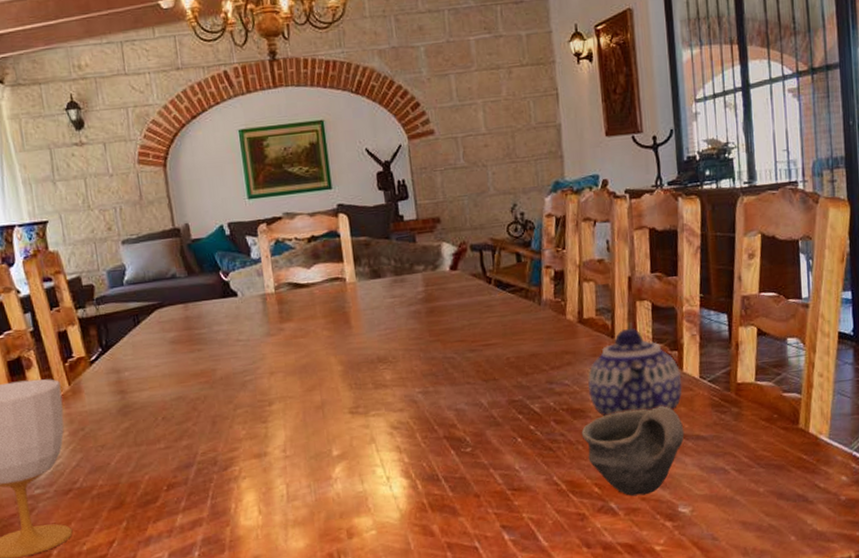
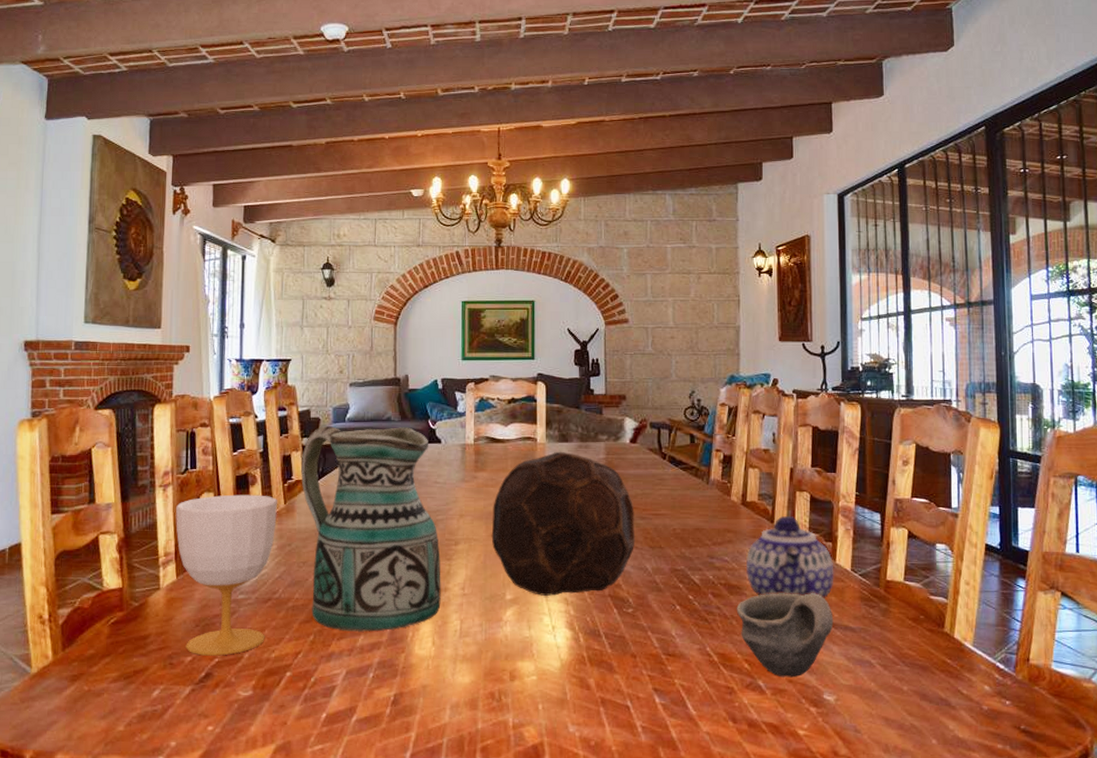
ceramic pitcher: none [79,283,262,513] -> present [301,425,441,632]
soccer ball: none [305,289,467,447] -> present [491,451,636,596]

